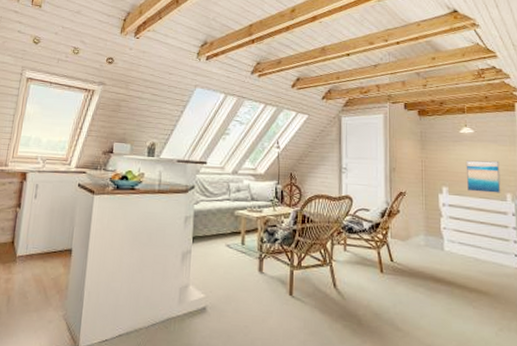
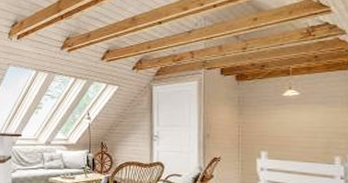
wall art: present [465,160,501,193] -> none [288,123,328,157]

